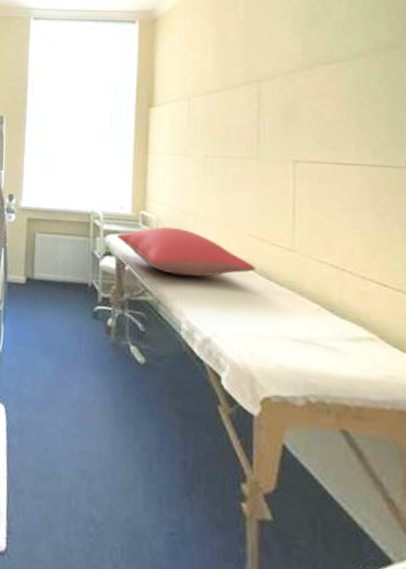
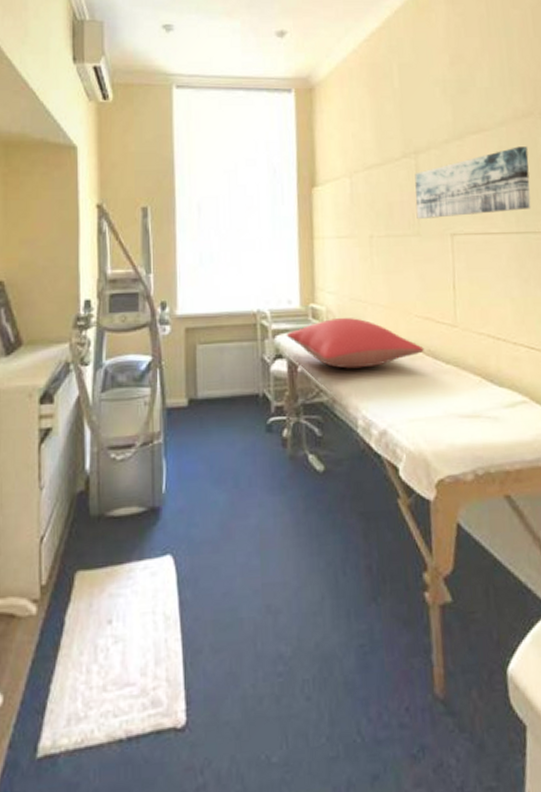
wall art: none [255,78,392,144] -> present [414,146,531,219]

